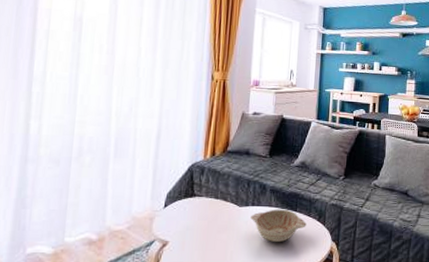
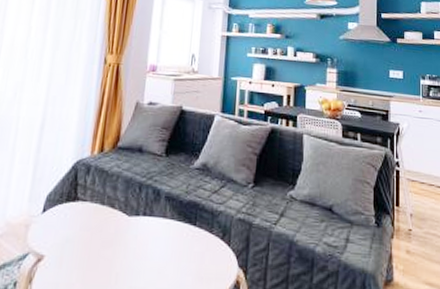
decorative bowl: present [250,209,307,243] -> none [141,221,208,266]

